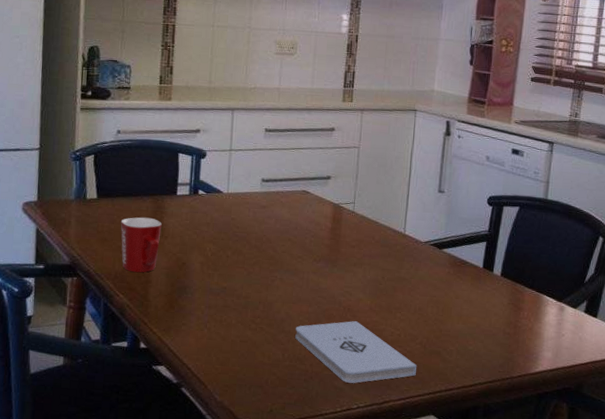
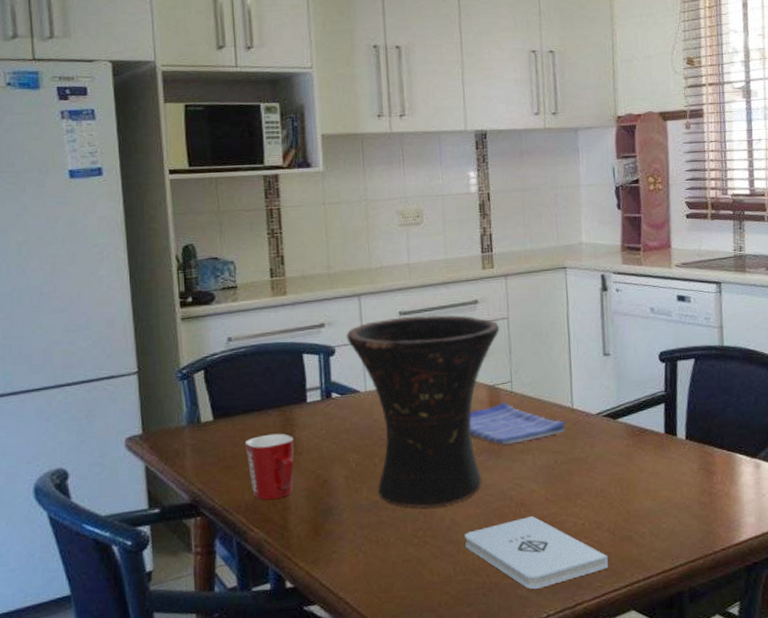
vase: none [217,133,351,301] -> present [346,315,500,509]
dish towel: none [312,220,396,257] -> present [469,402,566,445]

